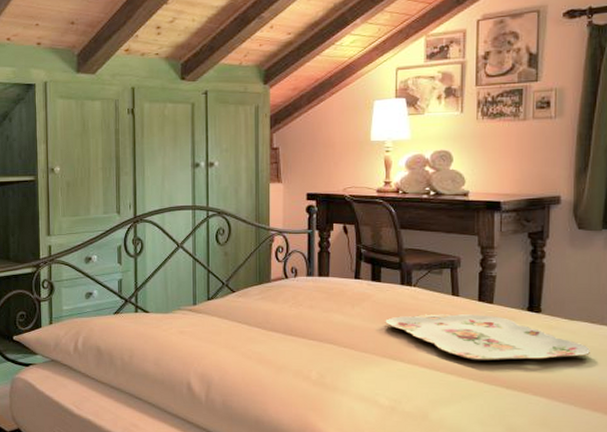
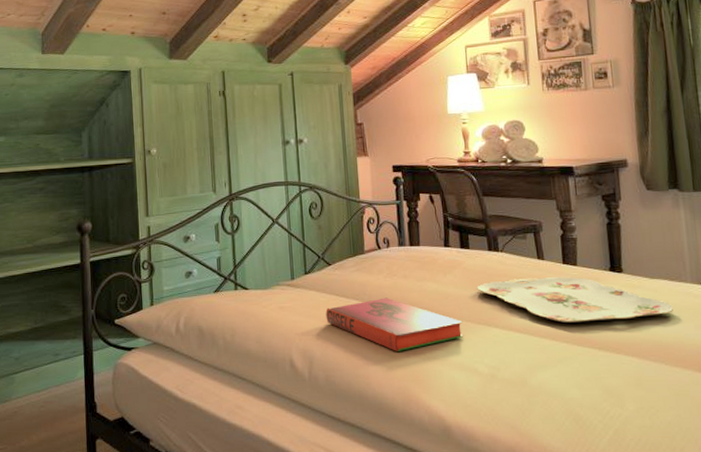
hardback book: none [227,327,367,381] -> present [326,297,464,353]

